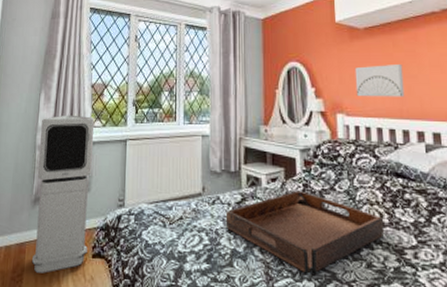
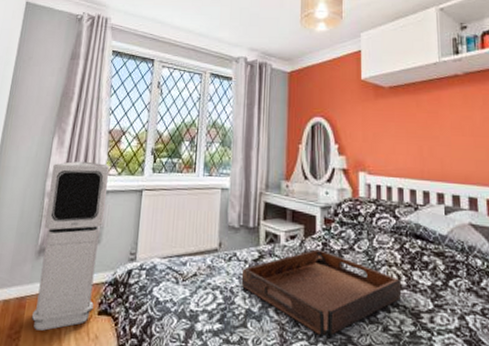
wall art: present [354,65,405,97] -> none [378,124,426,158]

